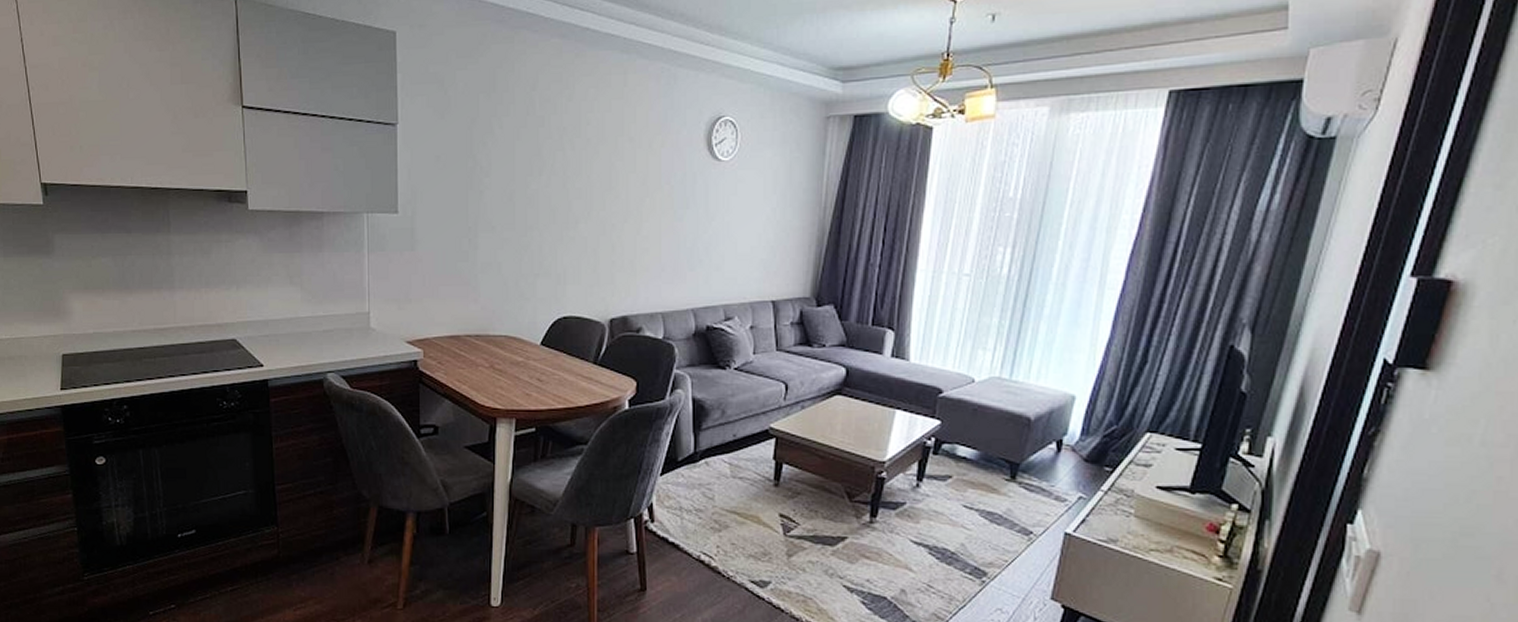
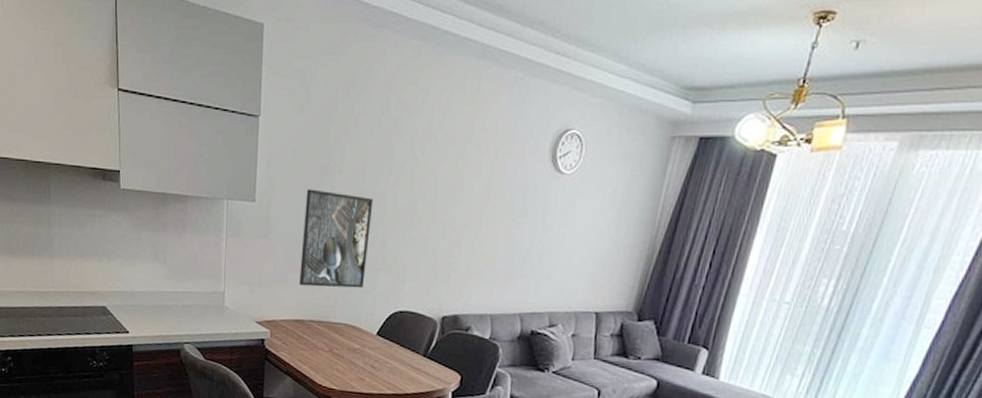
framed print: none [451,195,526,298] -> present [299,189,374,289]

